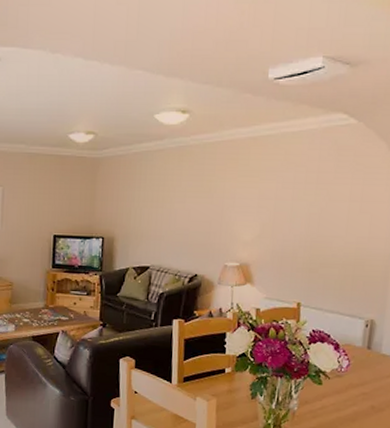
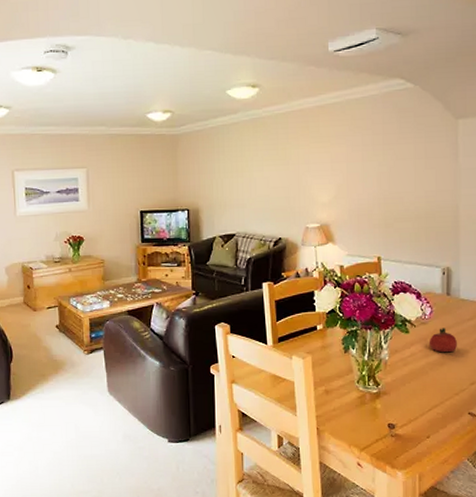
fruit: none [342,382,373,409] -> present [428,328,457,353]

